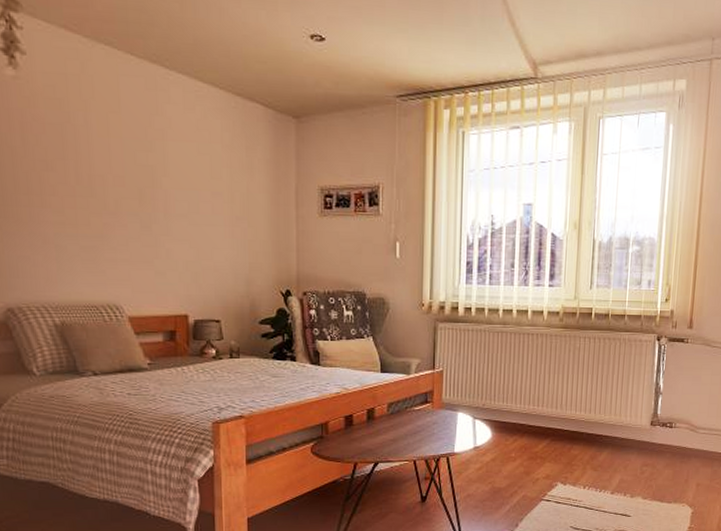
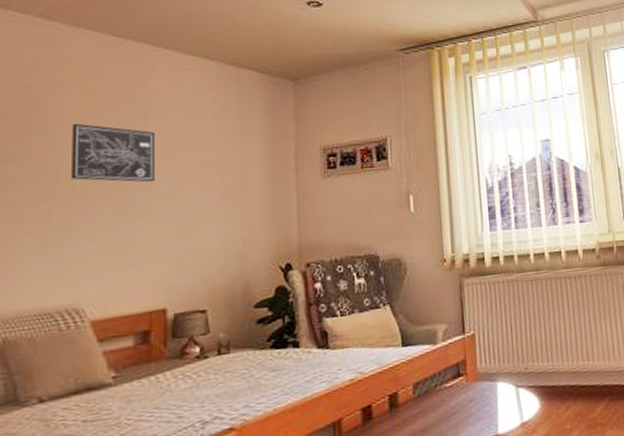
wall art: none [101,139,174,203] -> present [72,123,154,183]

